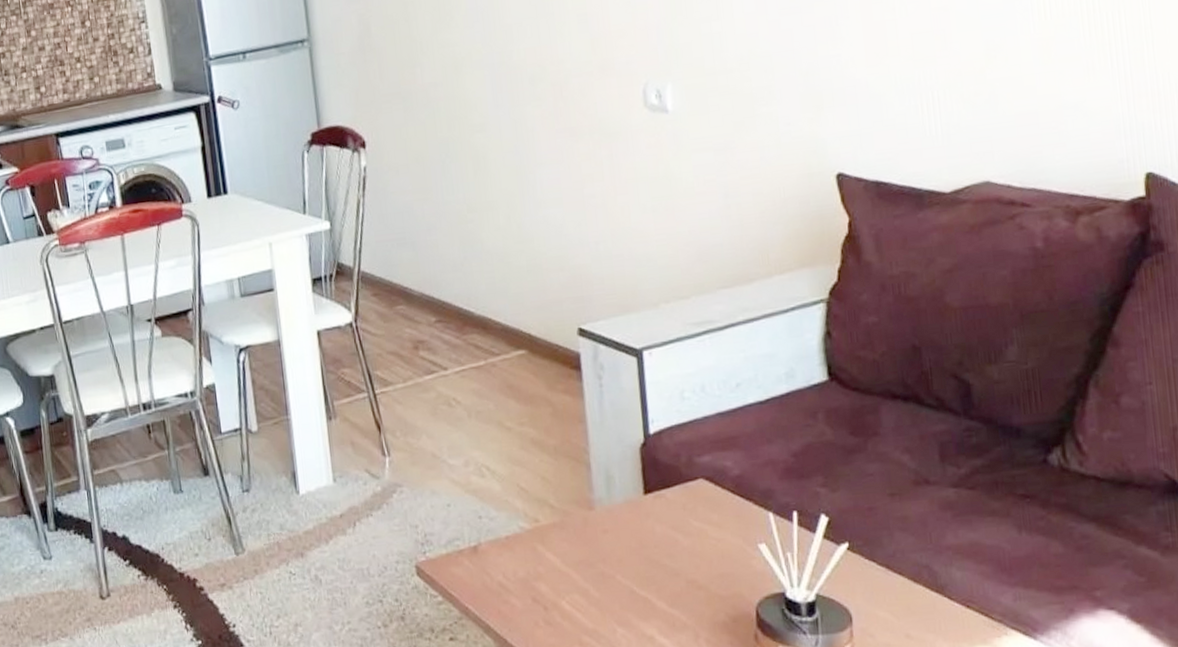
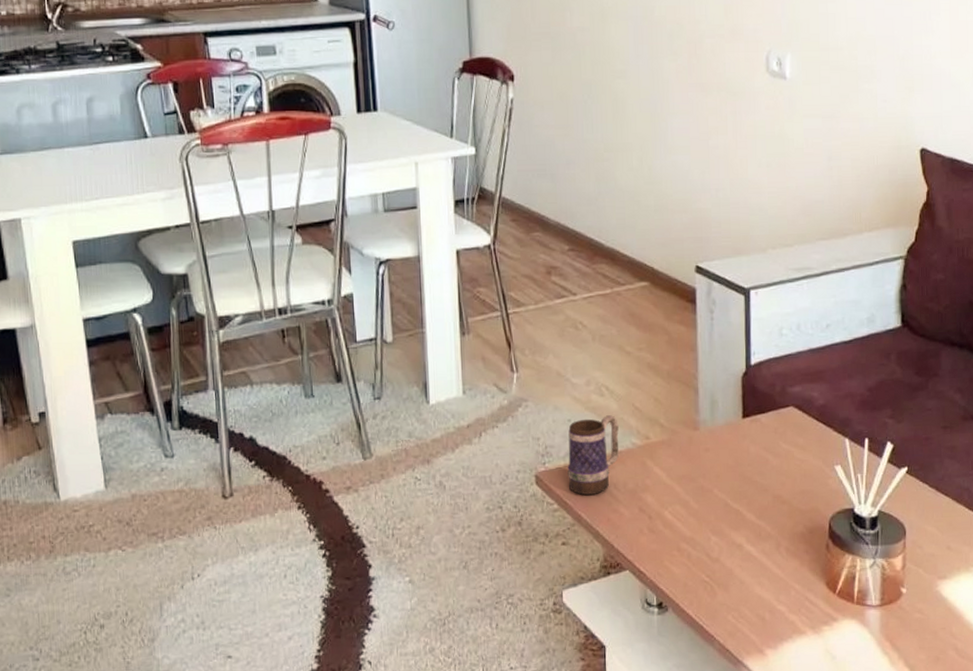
mug: none [448,497,506,586] -> present [567,415,619,496]

